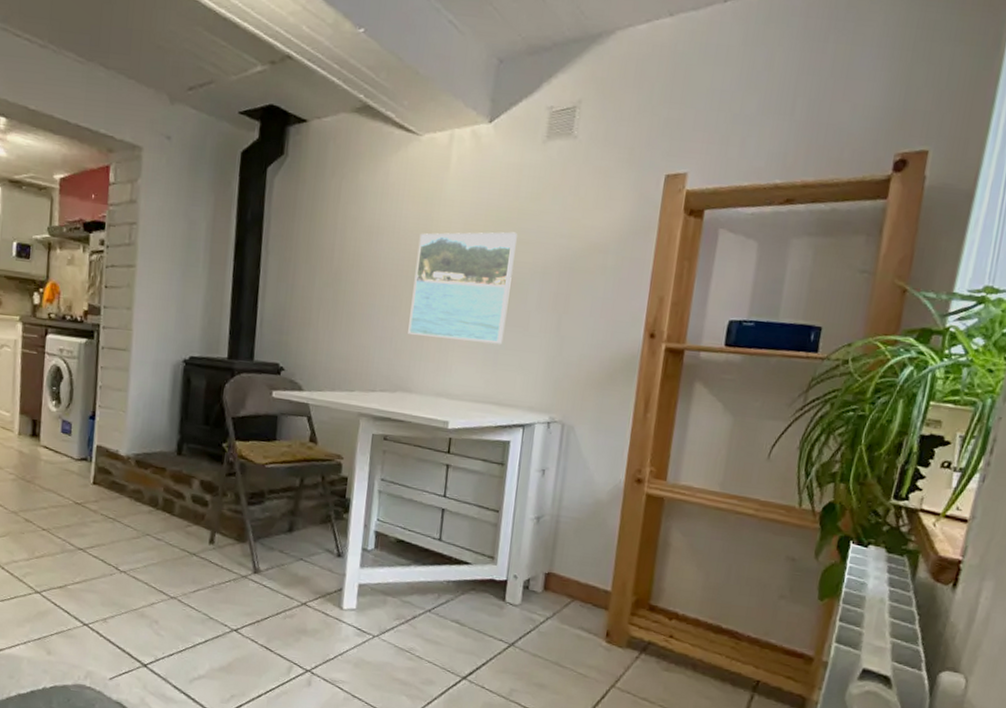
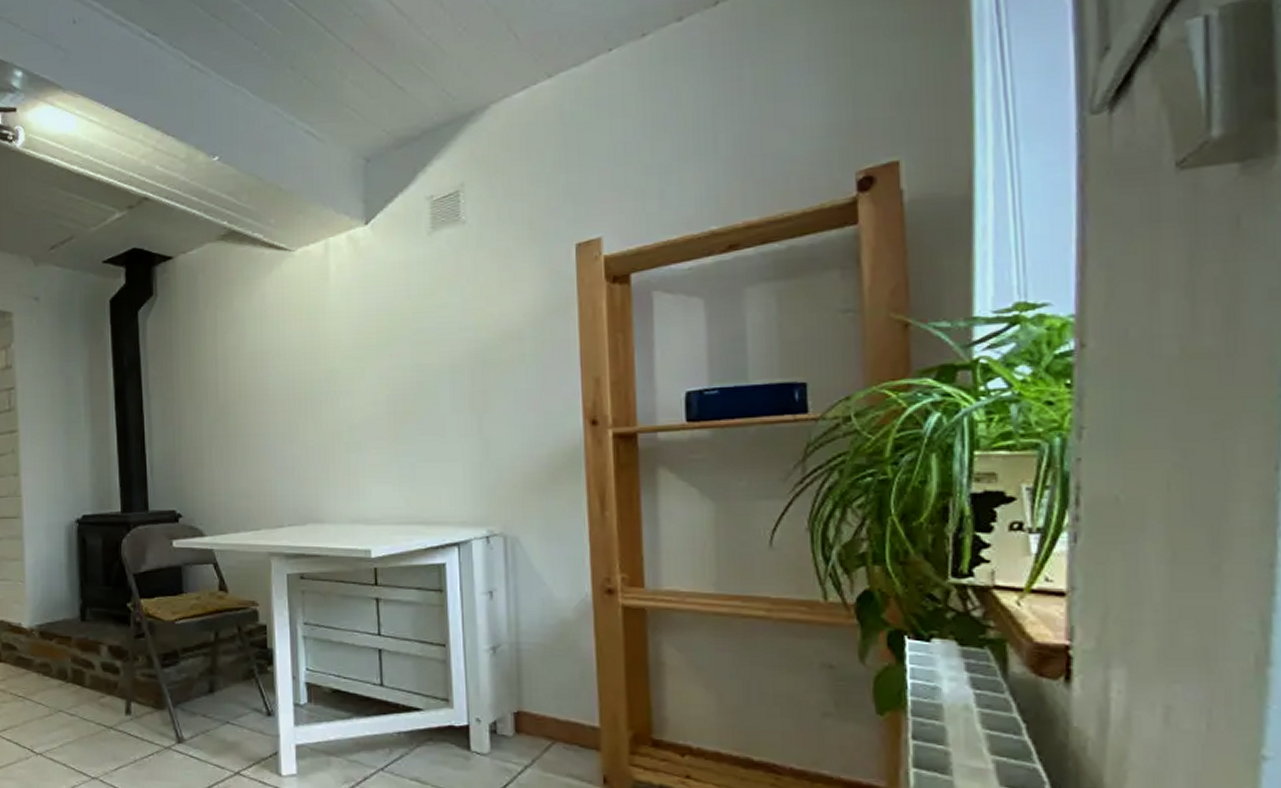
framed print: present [408,232,517,344] -> none [307,333,419,460]

